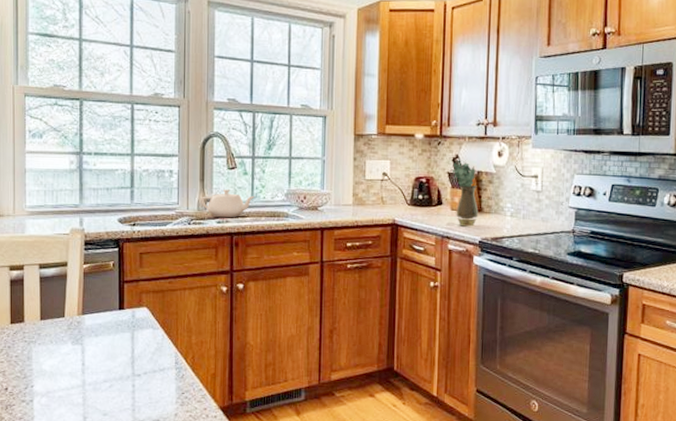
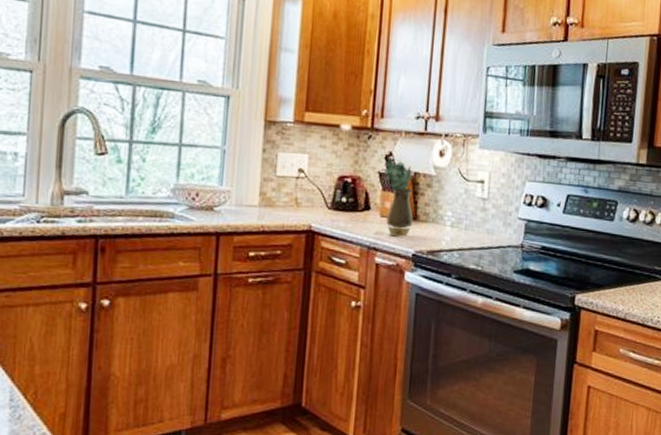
teapot: present [200,189,256,218] -> none [55,180,132,216]

